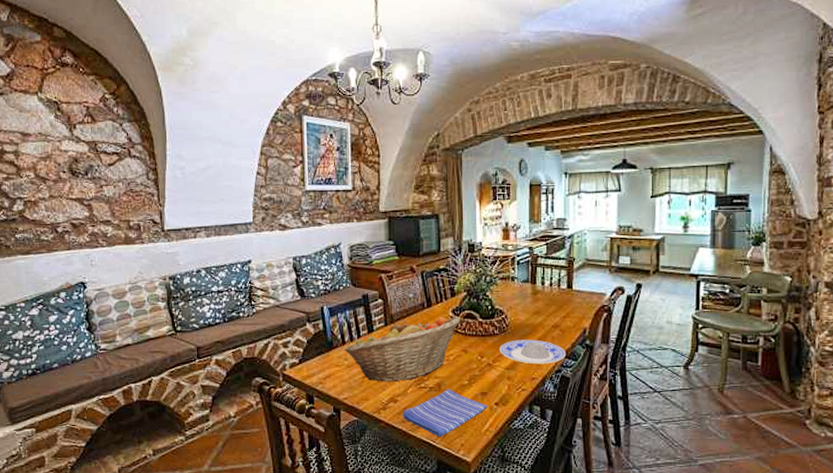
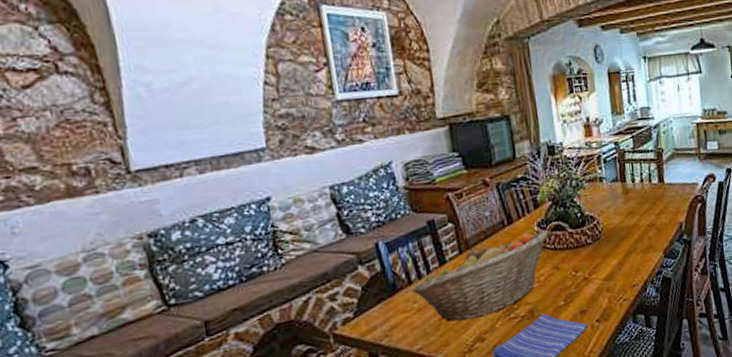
plate: present [500,339,565,364] -> none [595,243,664,271]

